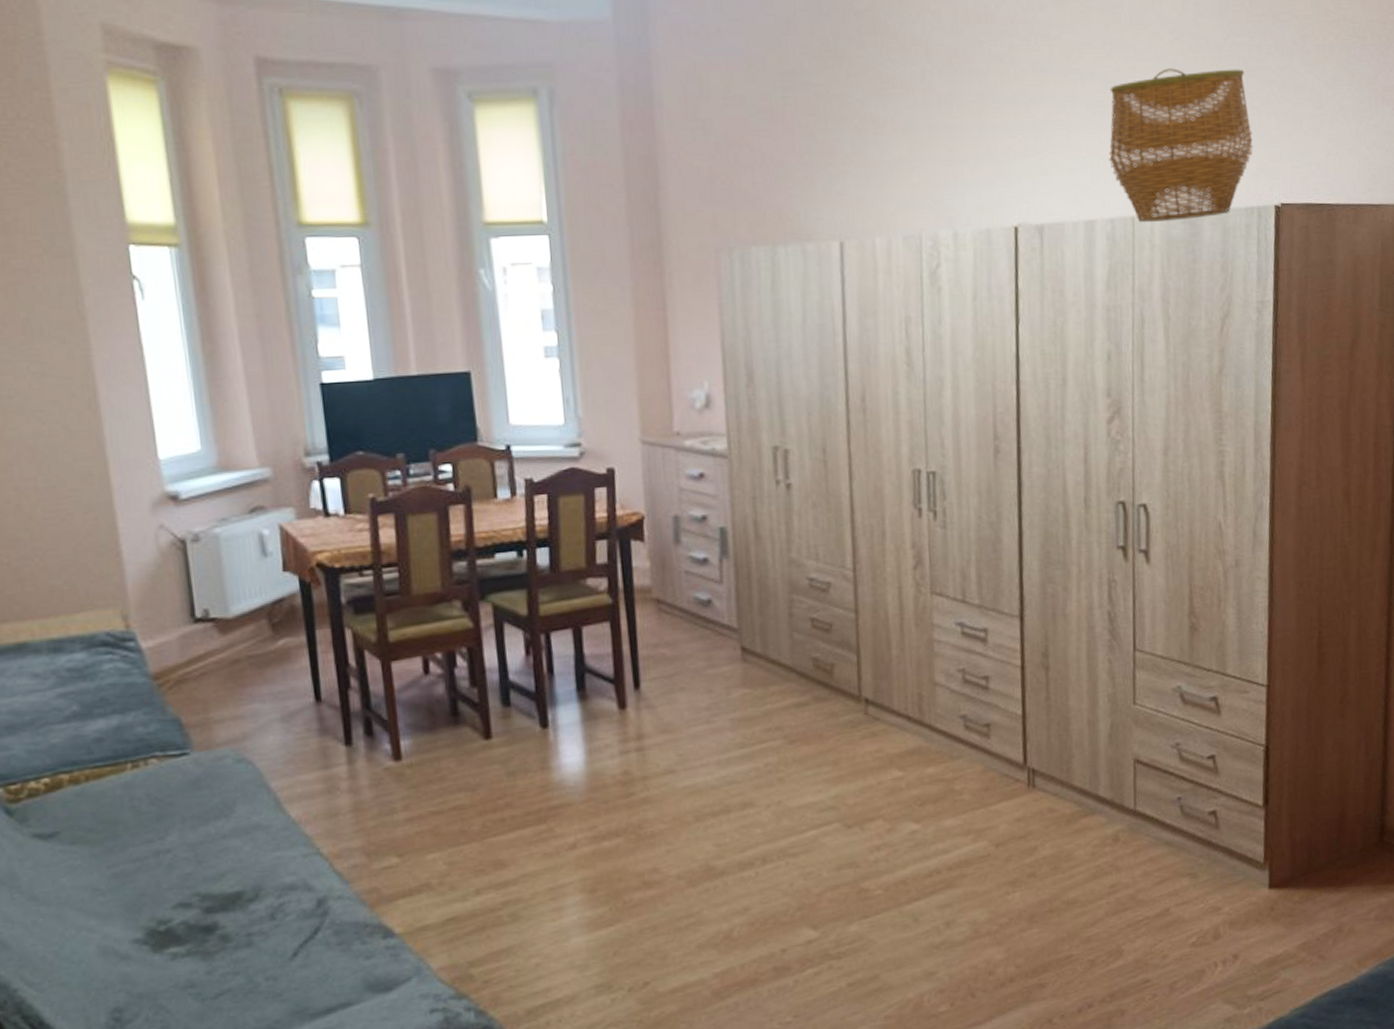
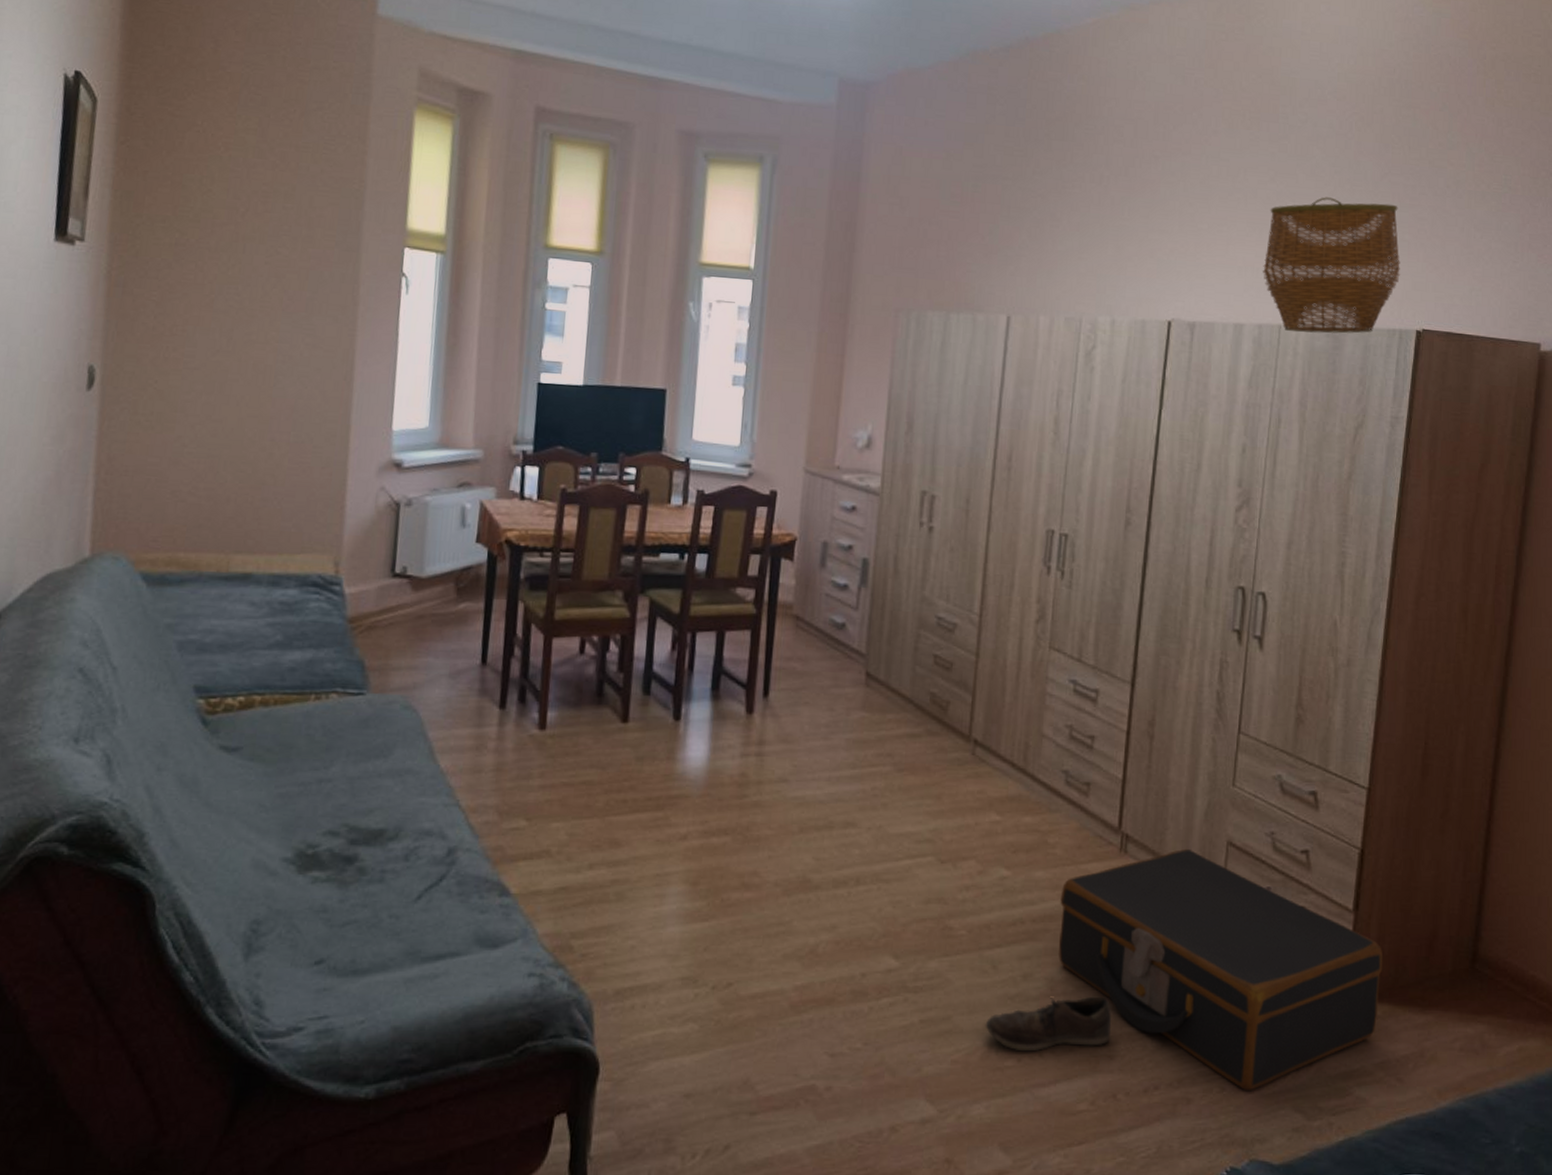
shoe: none [913,929,1041,996] -> present [985,996,1112,1052]
suitcase: none [973,773,1296,993] -> present [1058,848,1382,1090]

